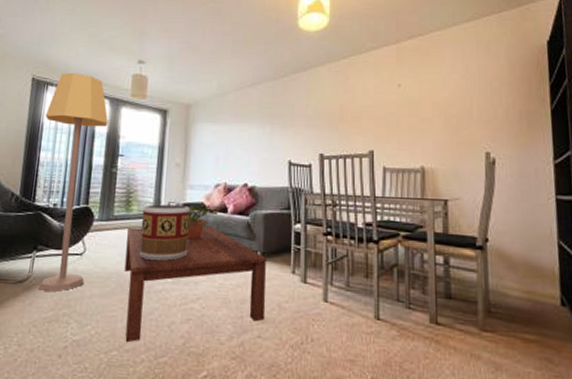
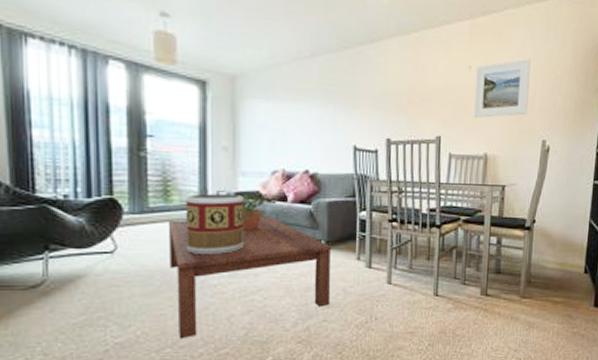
lamp: present [39,73,108,292] -> none [30,21,126,295]
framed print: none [406,74,465,132] -> present [474,59,531,118]

